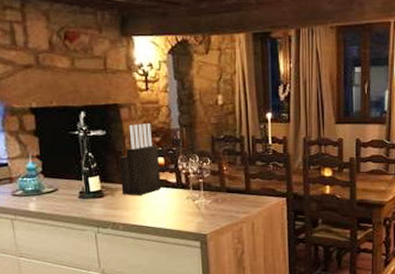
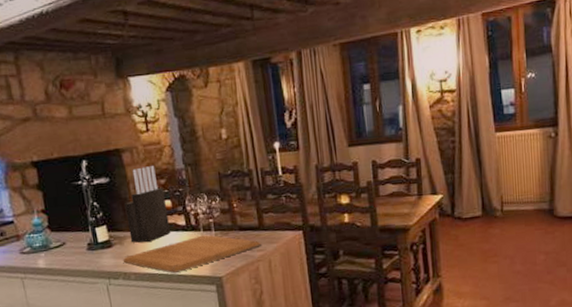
chopping board: none [112,193,248,228] -> present [123,235,263,274]

